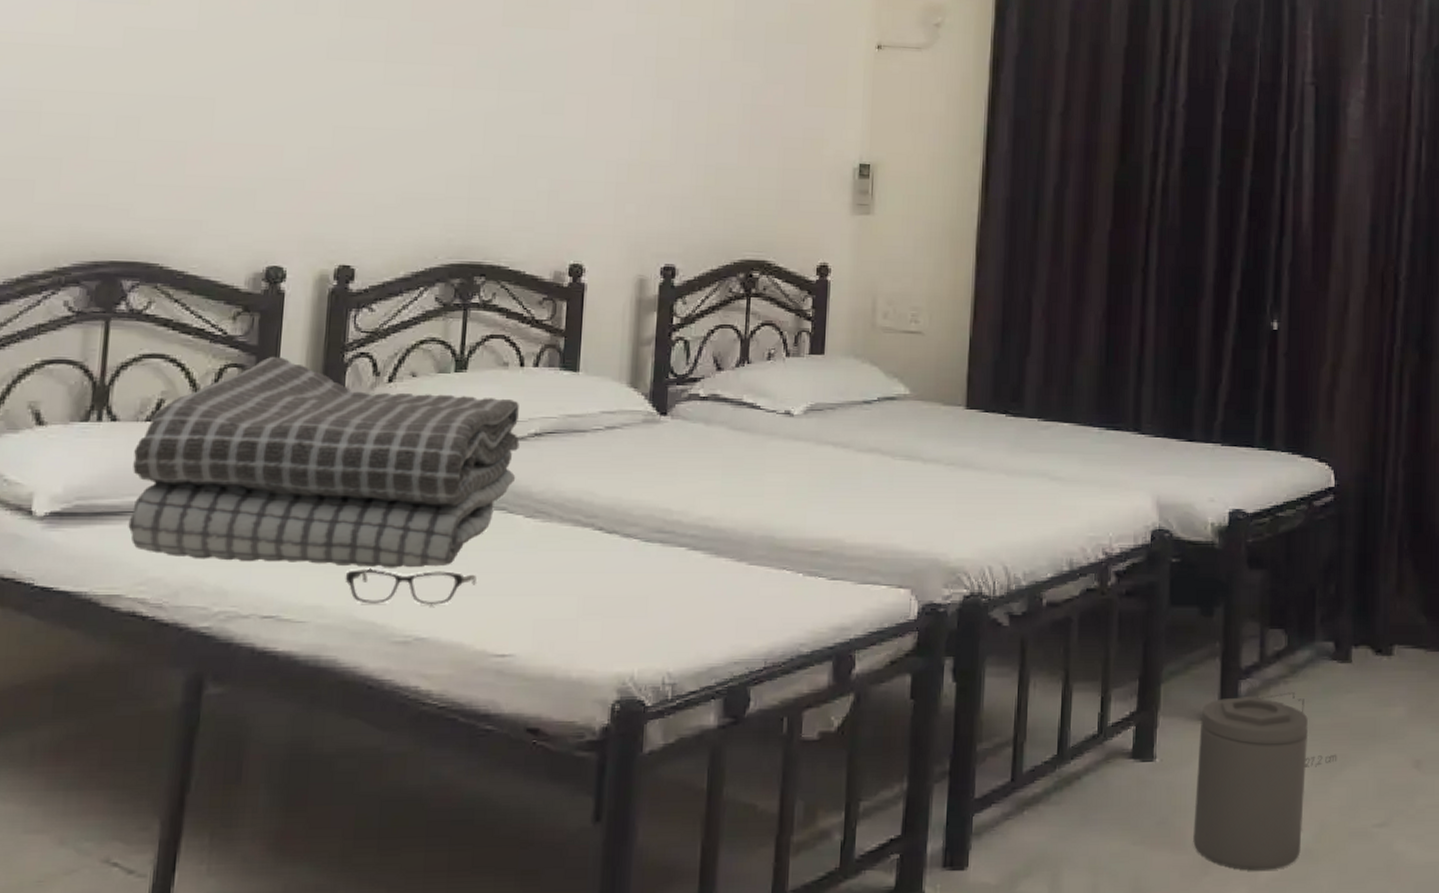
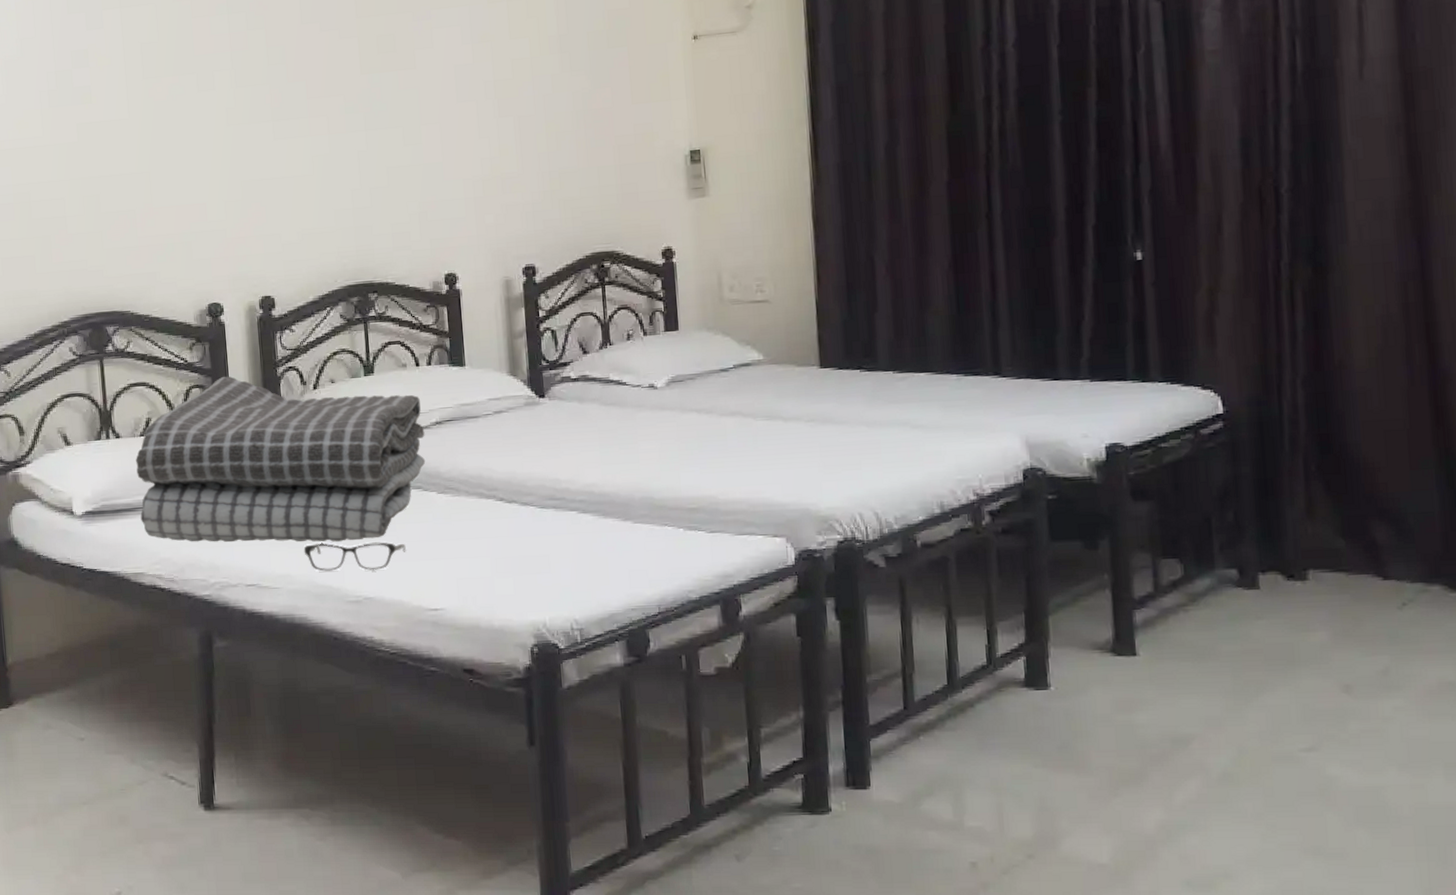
trash can: present [1193,681,1337,871] -> none [1095,610,1252,793]

